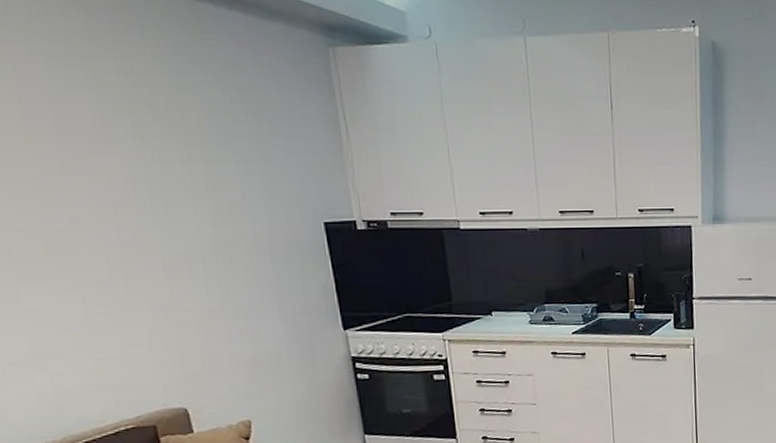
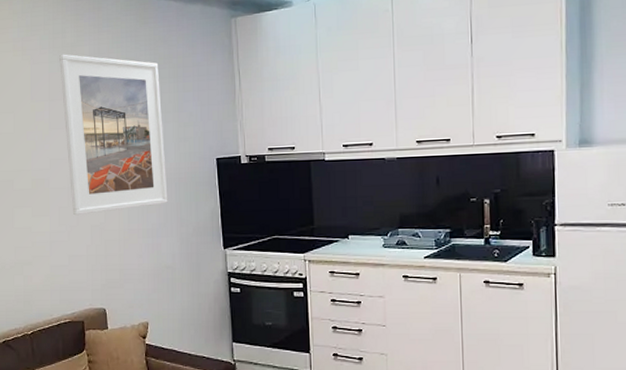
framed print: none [65,67,262,292] -> present [59,54,168,216]

